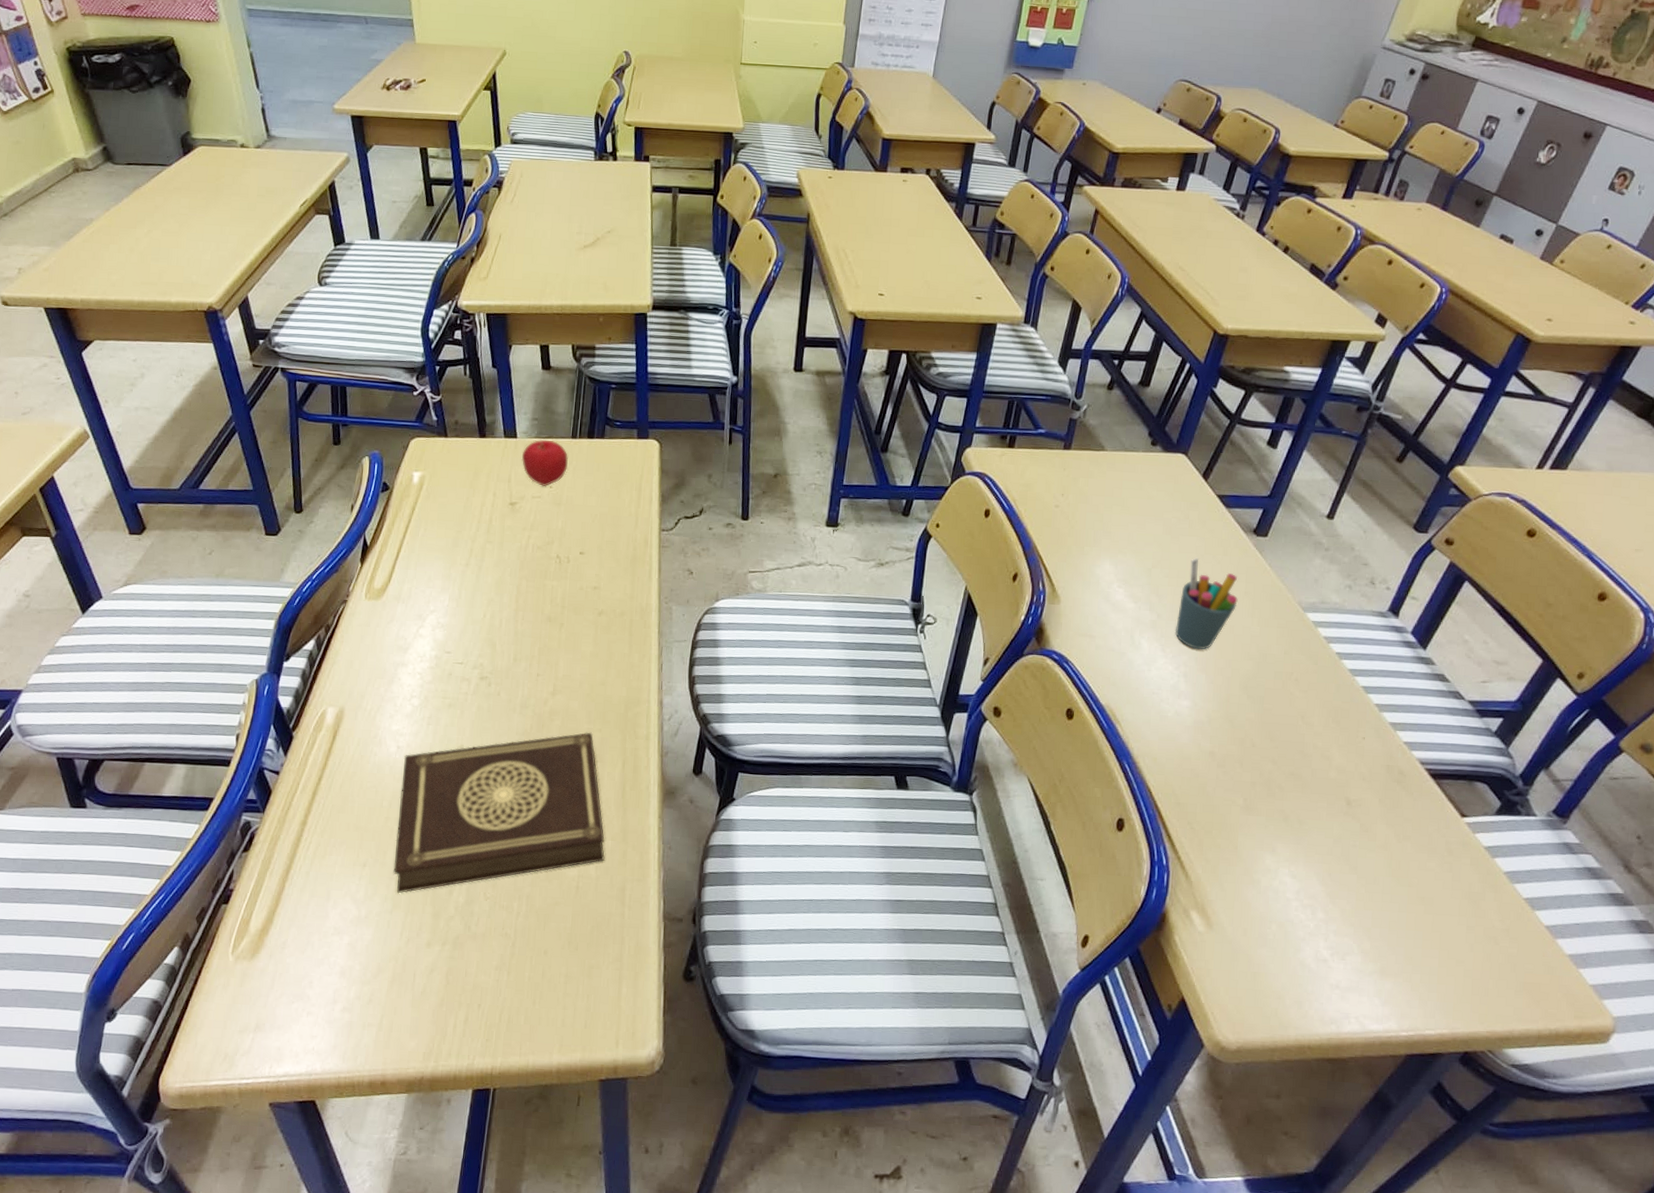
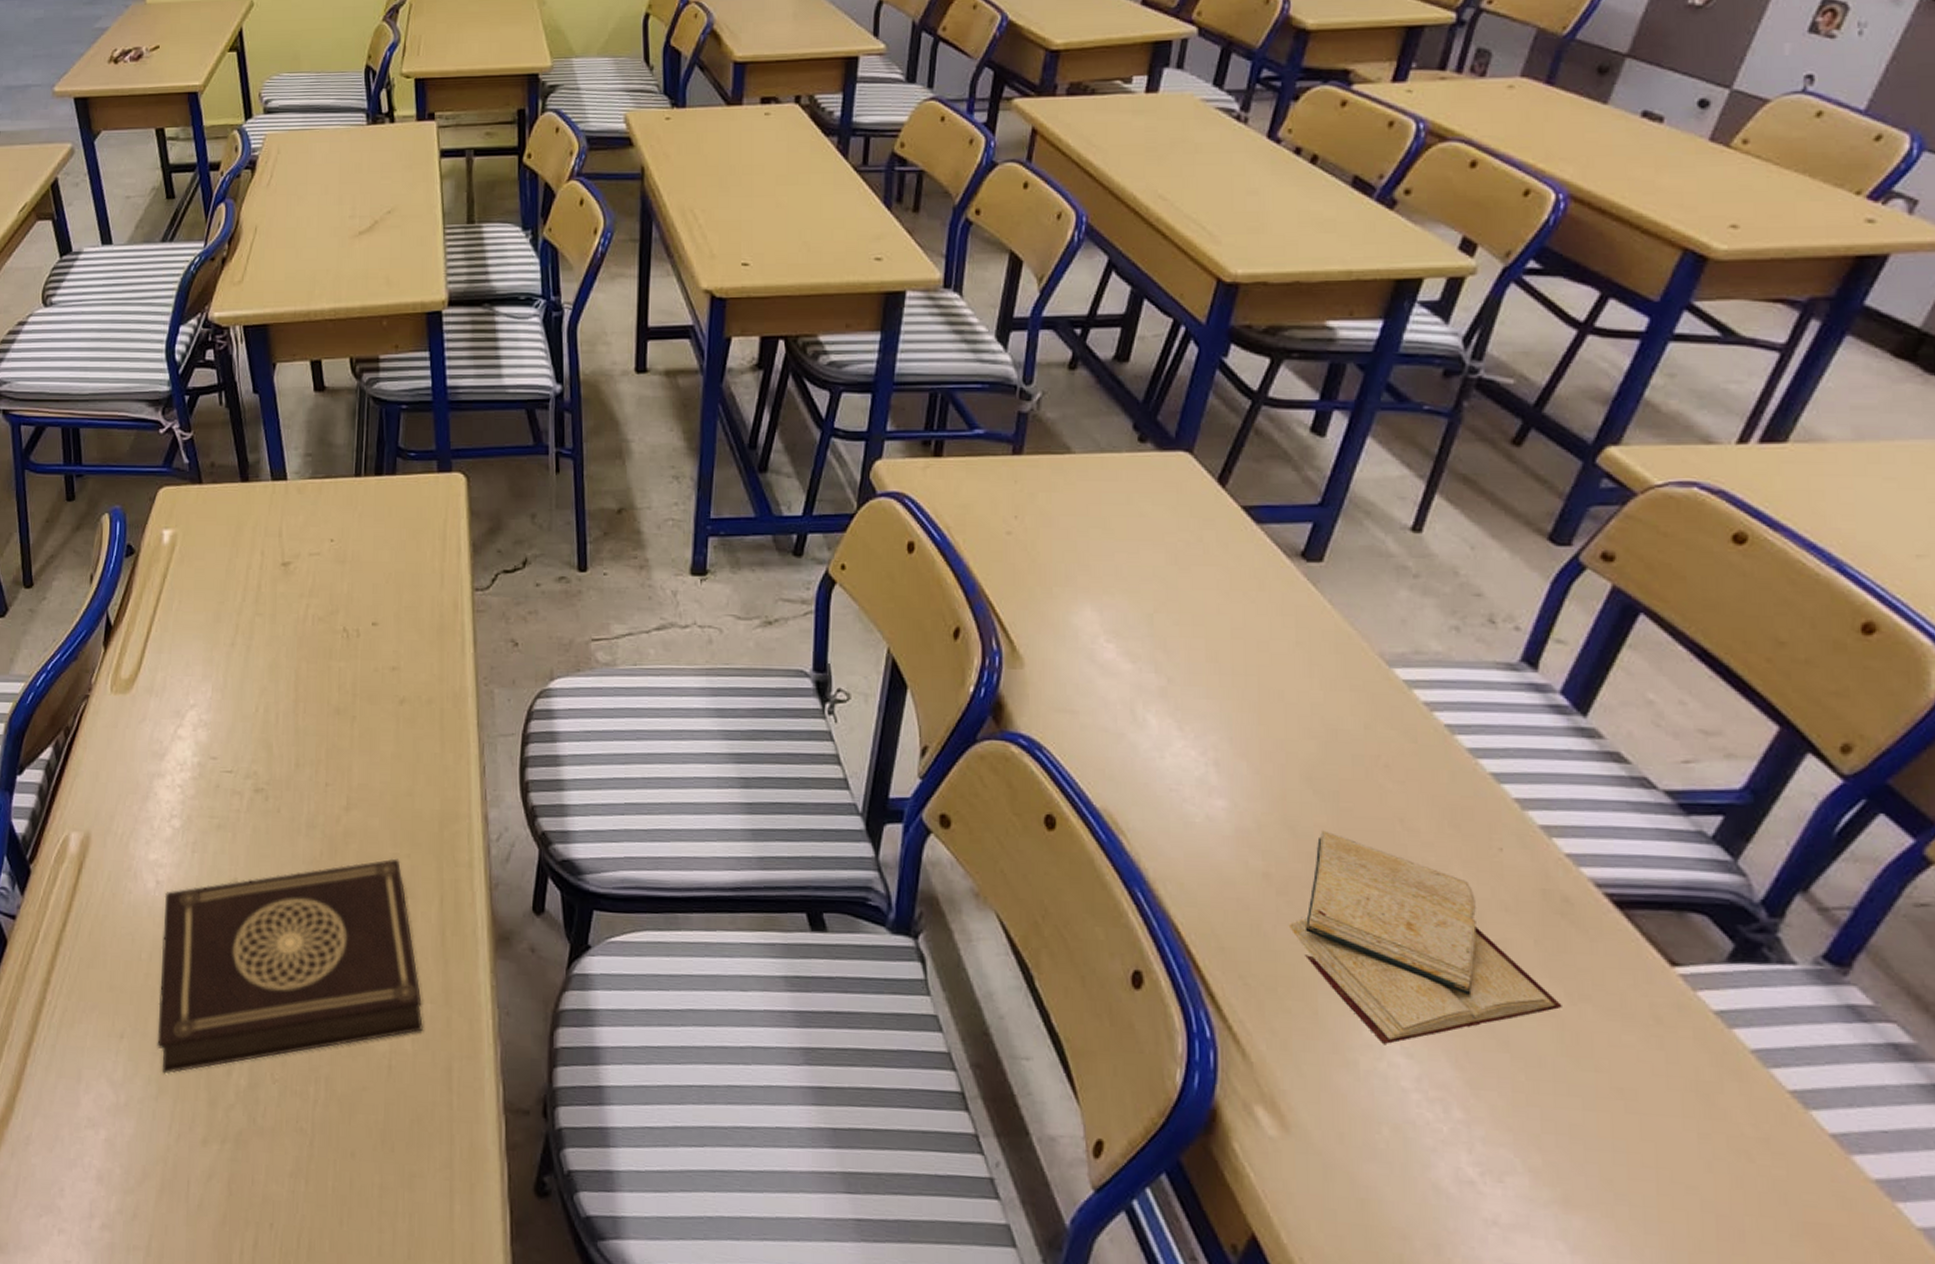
apple: present [521,439,568,487] -> none [293,480,352,541]
pen holder: present [1174,557,1238,650] -> none [1195,595,1286,726]
diary: none [1223,723,1392,869] -> present [1288,830,1562,1044]

